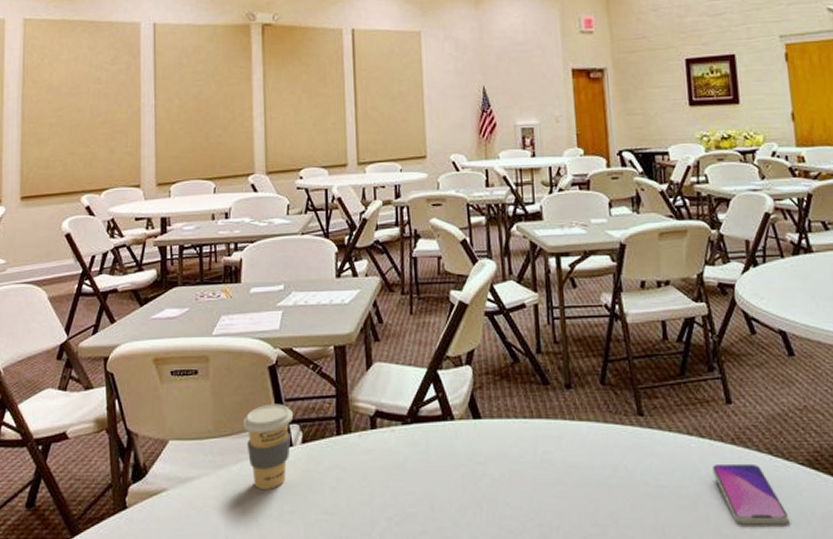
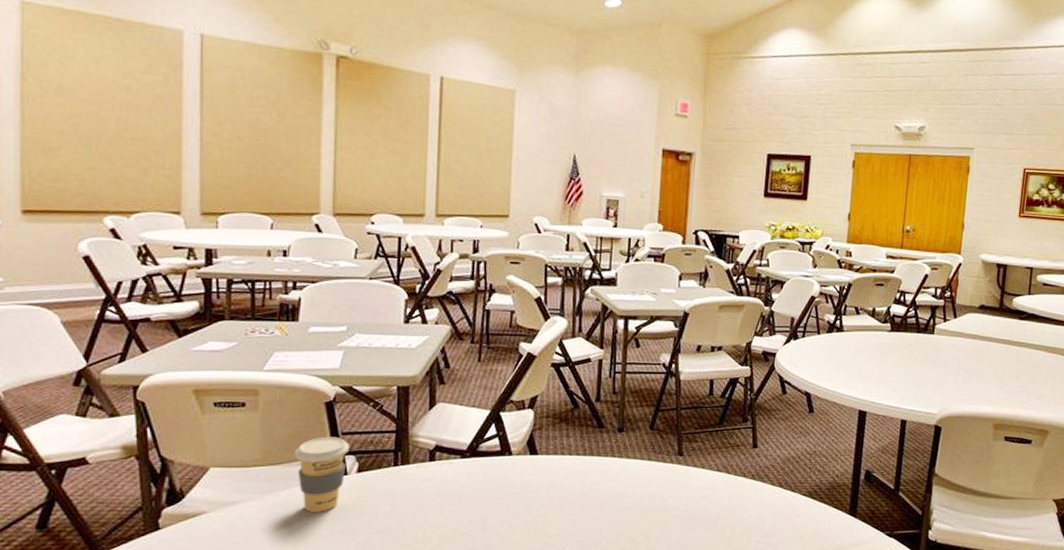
smartphone: present [712,463,789,525] -> none [733,494,787,539]

